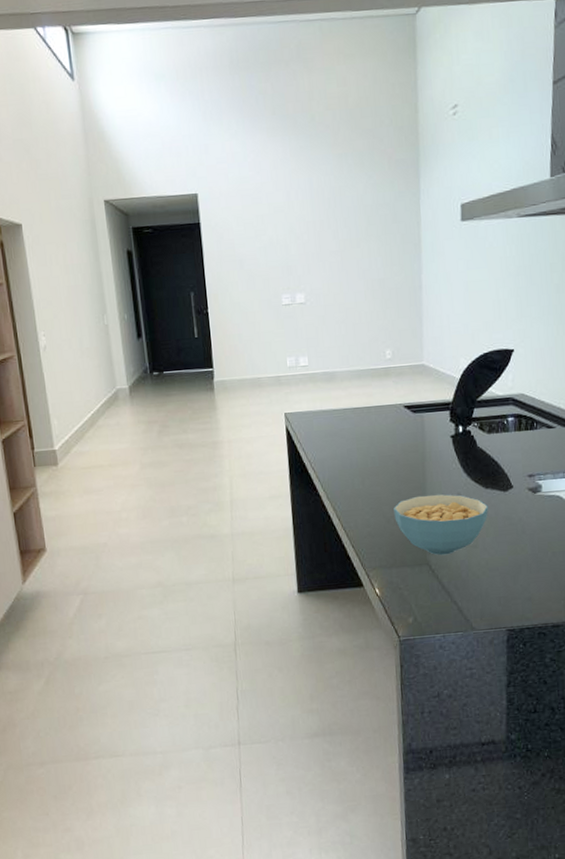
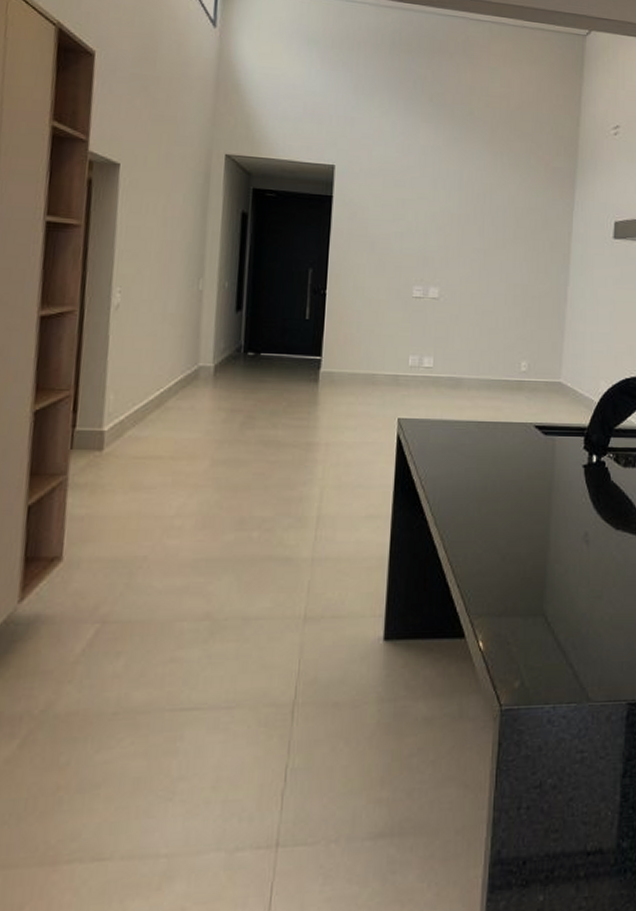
cereal bowl: present [394,494,488,556] -> none [511,531,617,606]

